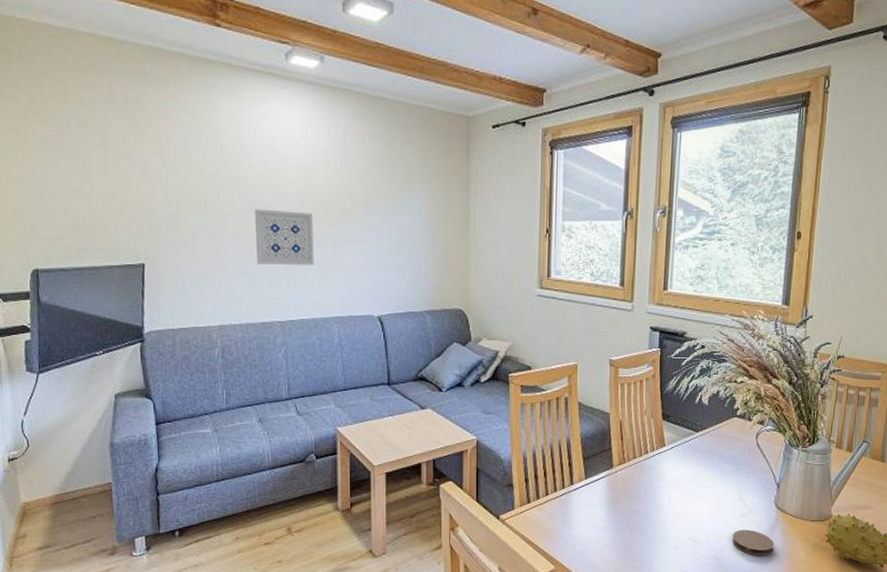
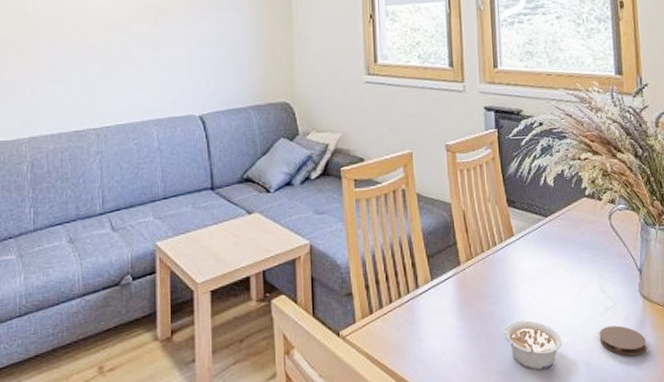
wall art: present [254,209,314,265] -> none [70,13,132,70]
legume: none [646,519,699,561] -> present [503,320,563,370]

